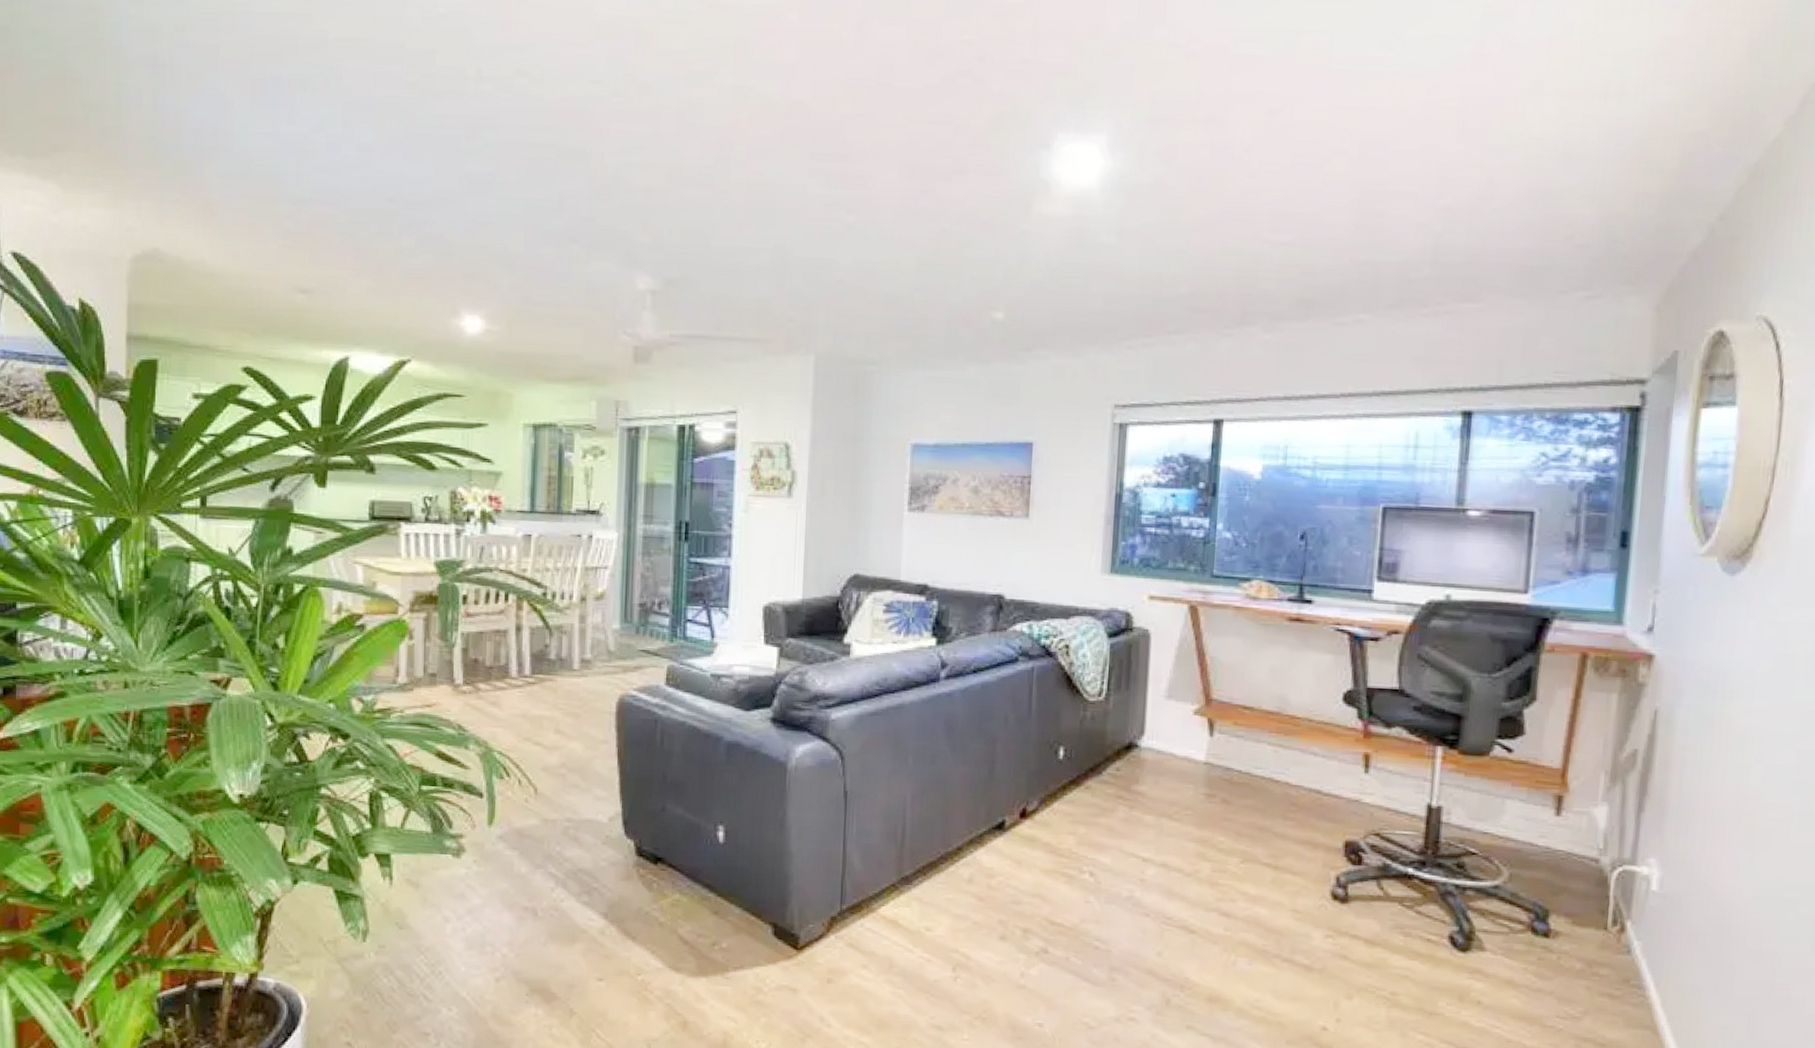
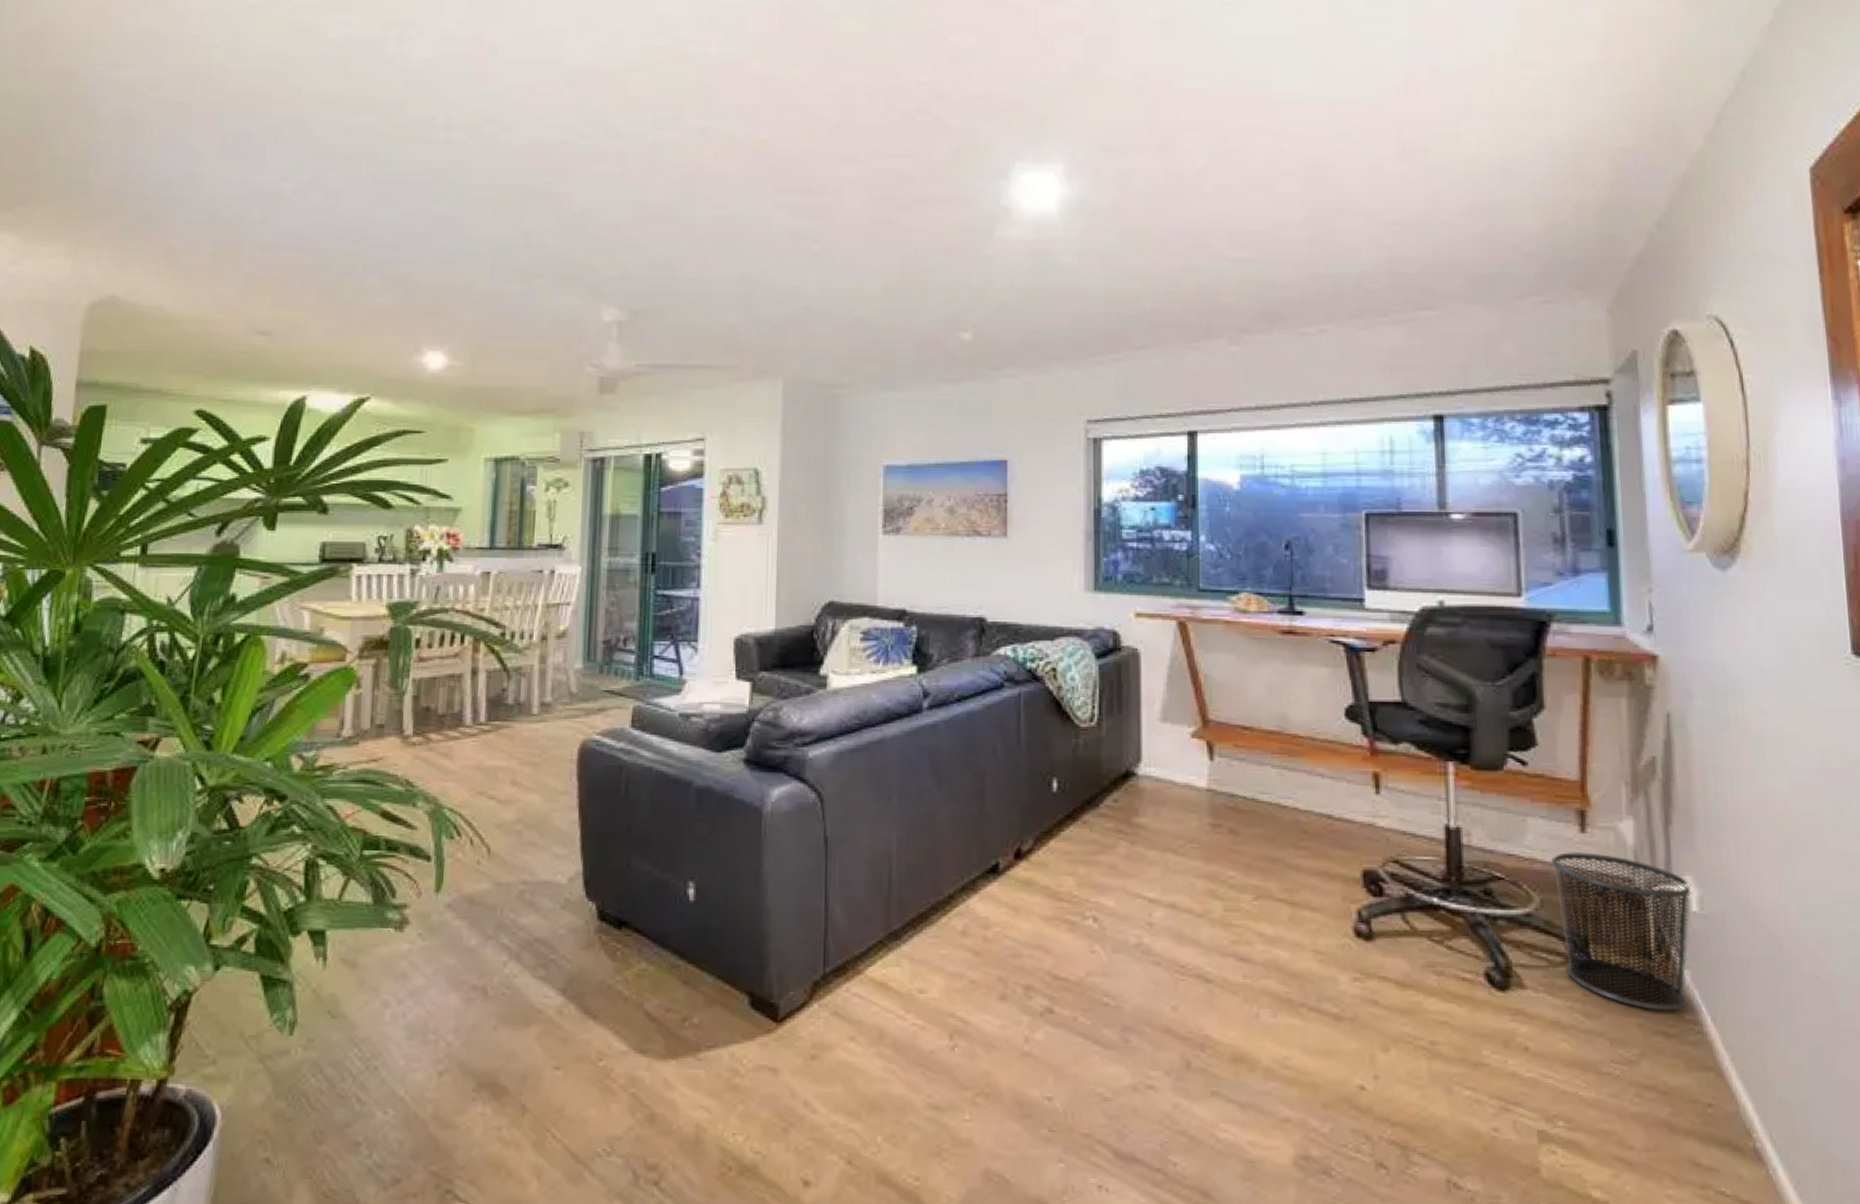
waste bin: none [1524,833,1655,976] -> present [1552,852,1692,1011]

